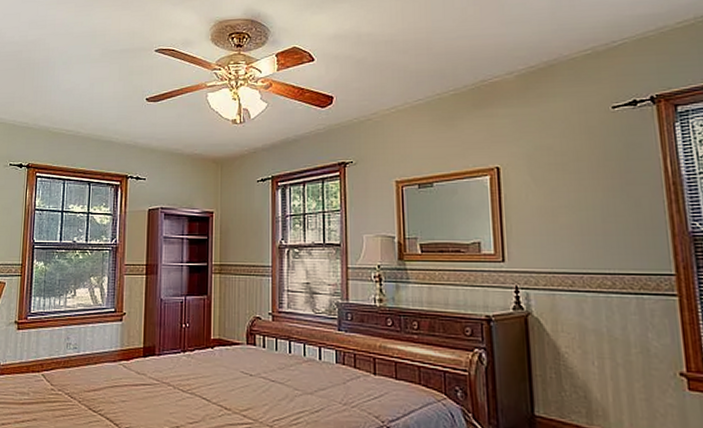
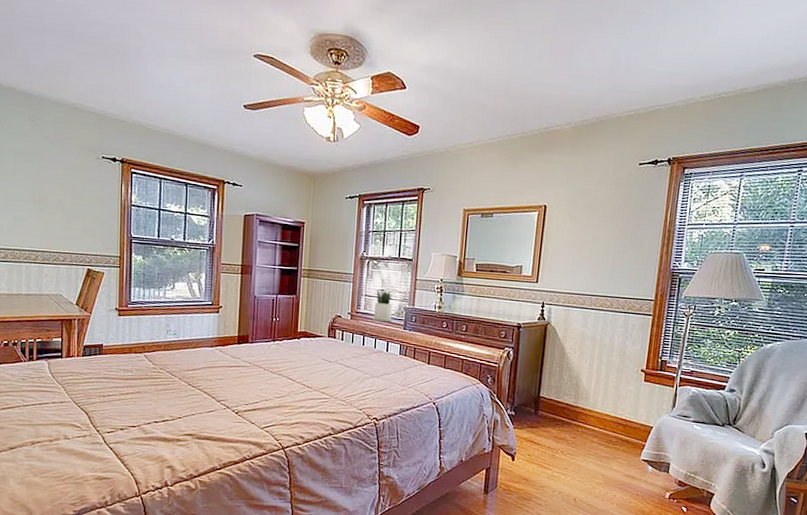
planter: none [297,284,323,323] -> present [372,290,392,323]

